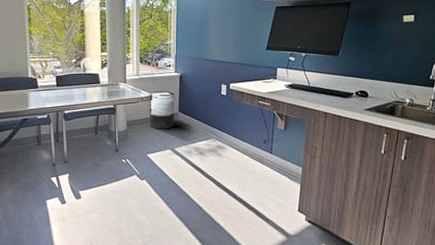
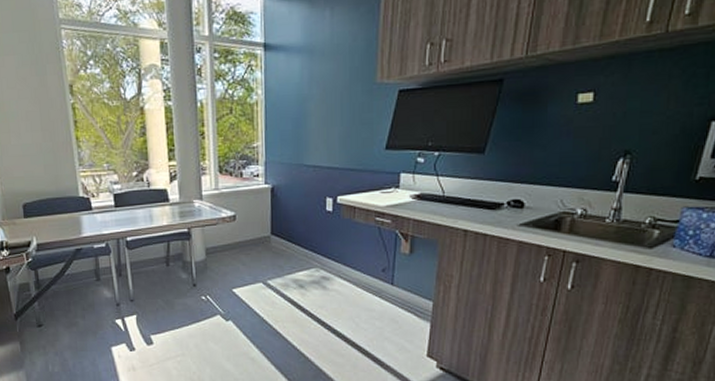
trash can: present [149,90,175,129] -> none [232,208,266,258]

